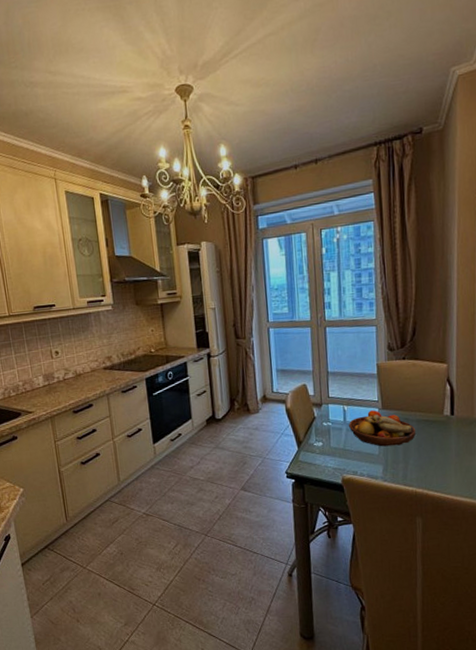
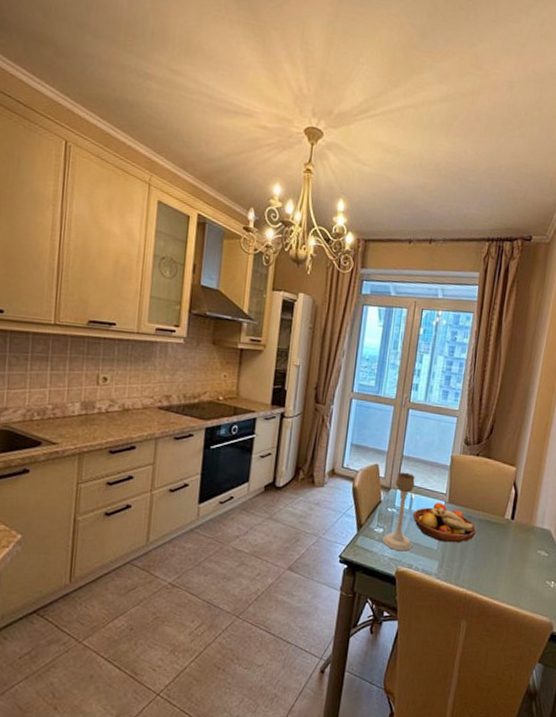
candle holder: none [324,387,354,461] -> present [383,472,415,551]

